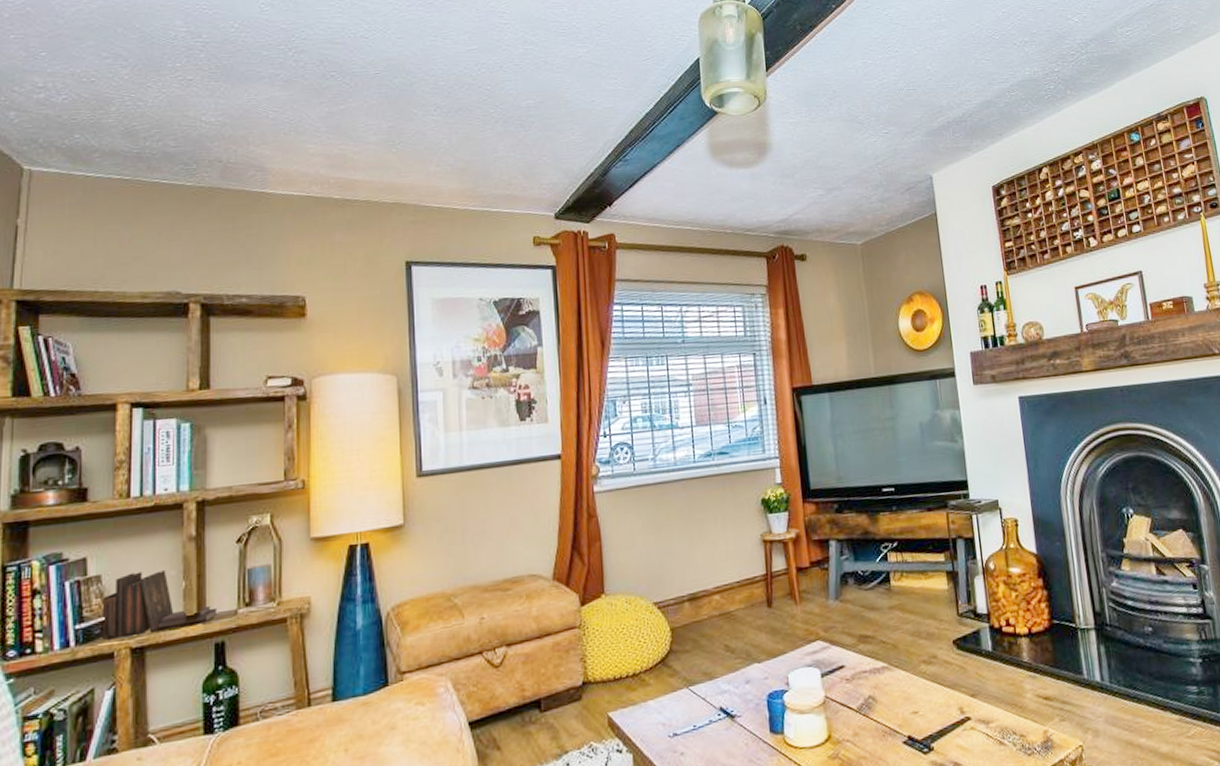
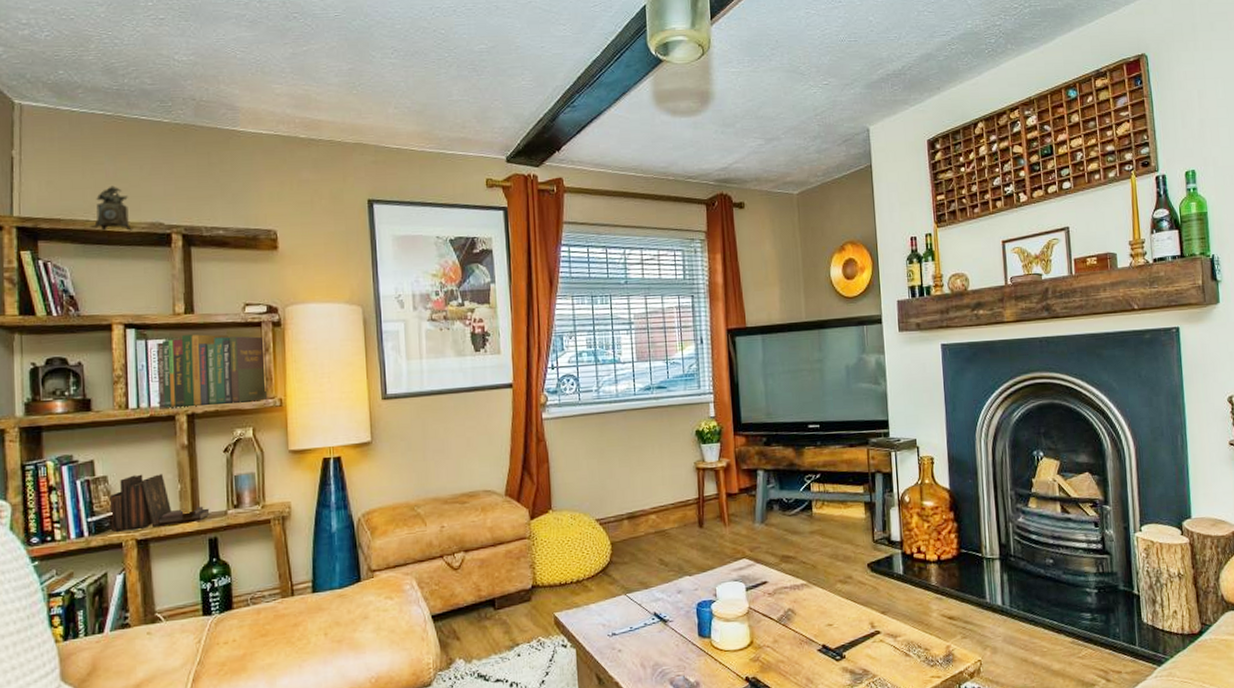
clock: none [99,253,147,302] -> present [90,185,133,231]
books: none [166,411,289,495] -> present [157,334,268,408]

